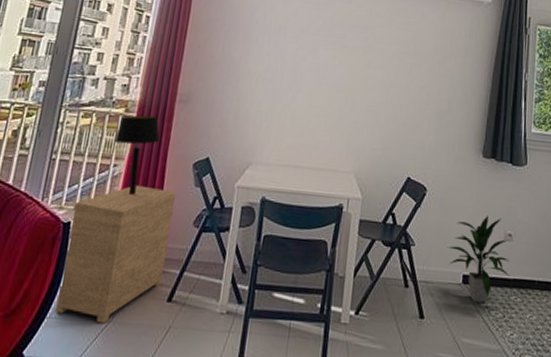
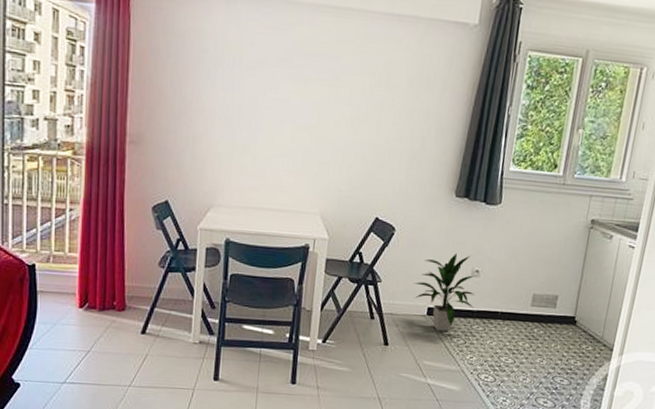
side table: present [55,185,177,324] -> none [36,228,139,353]
table lamp: present [114,115,160,195] -> none [66,158,114,238]

